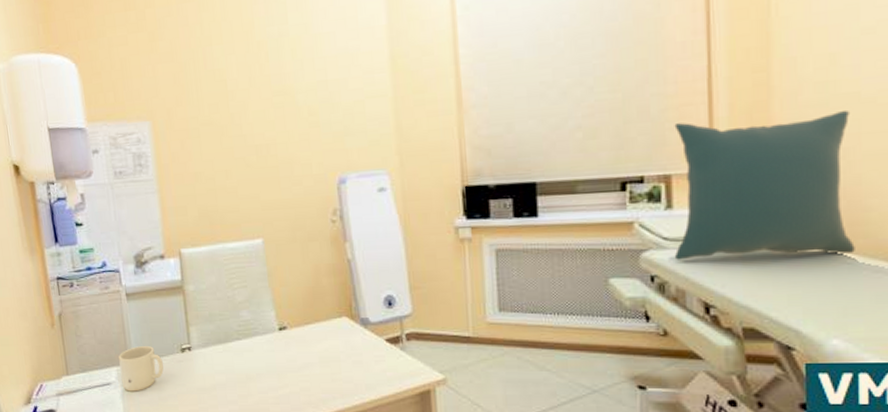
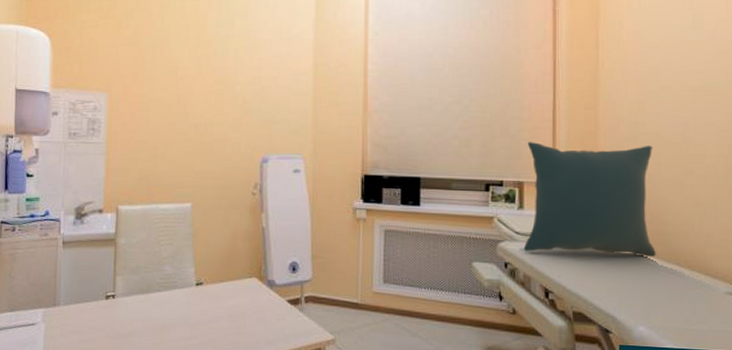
mug: present [119,345,164,392] -> none [46,290,87,333]

